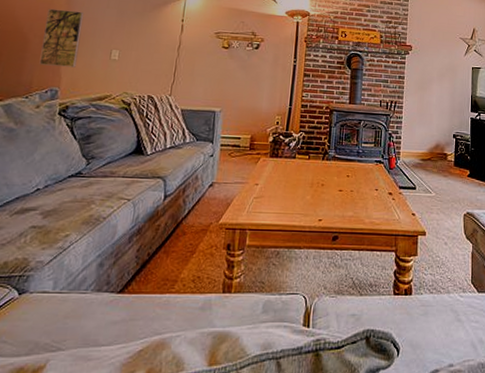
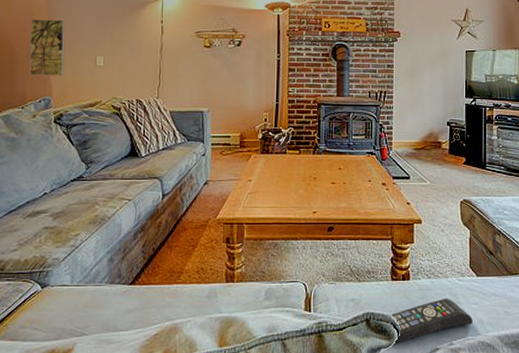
remote control: none [392,315,473,364] -> present [392,298,473,343]

